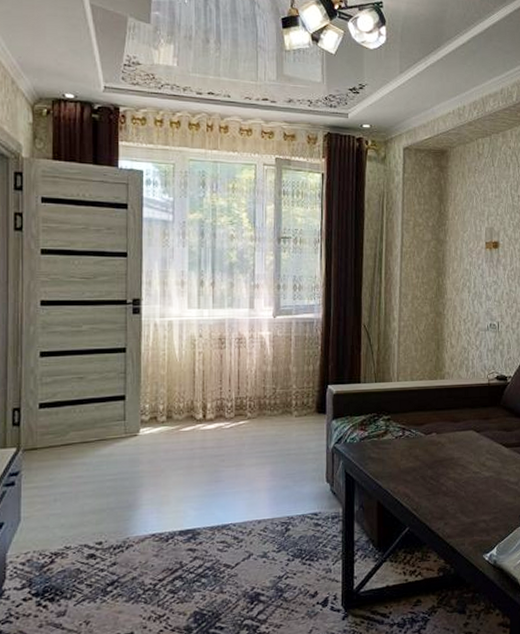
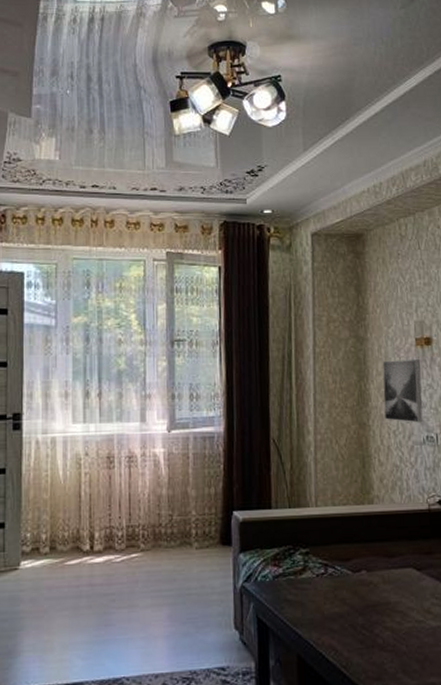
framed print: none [457,260,489,313] -> present [382,359,423,423]

